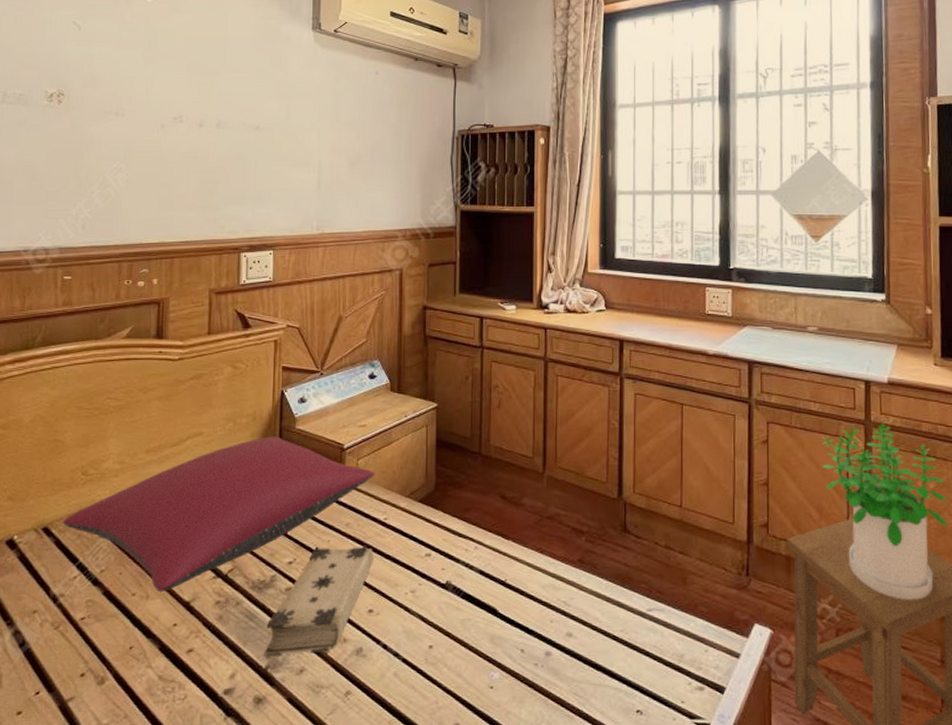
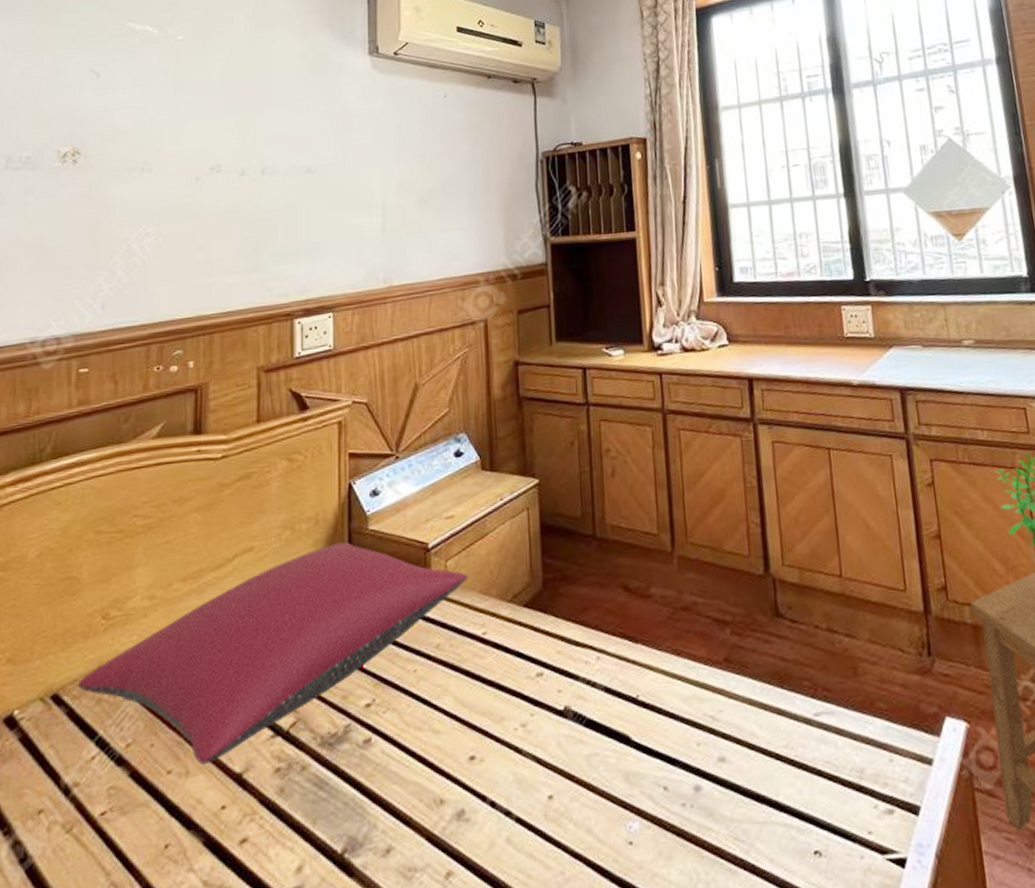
book: present [264,545,375,659] -> none [339,670,473,840]

